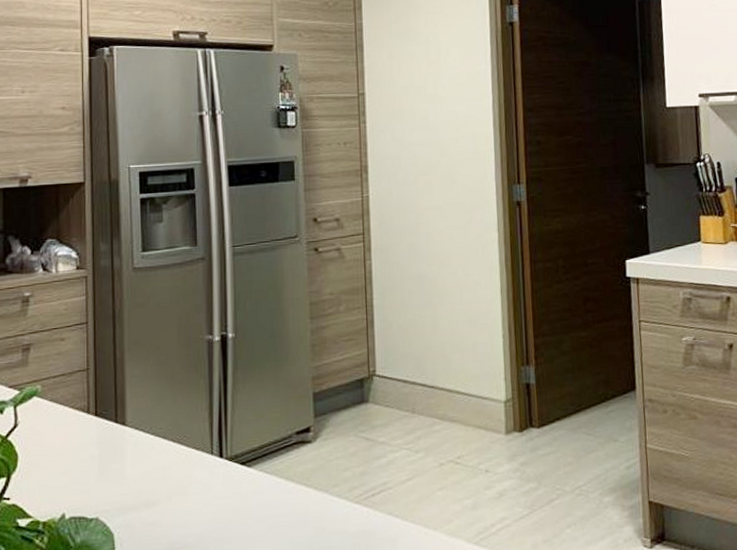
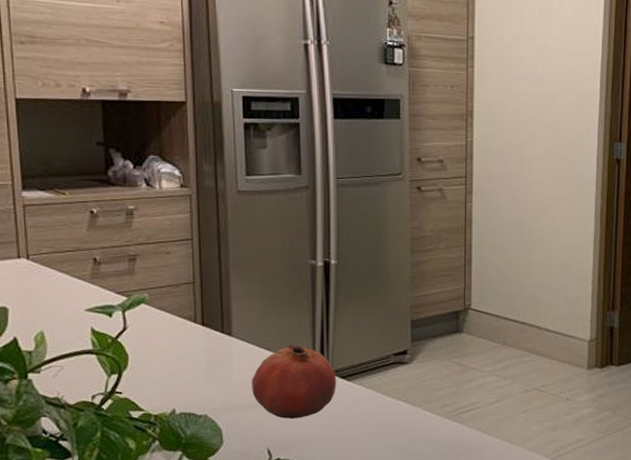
fruit: none [145,430,236,516] -> present [251,345,336,419]

